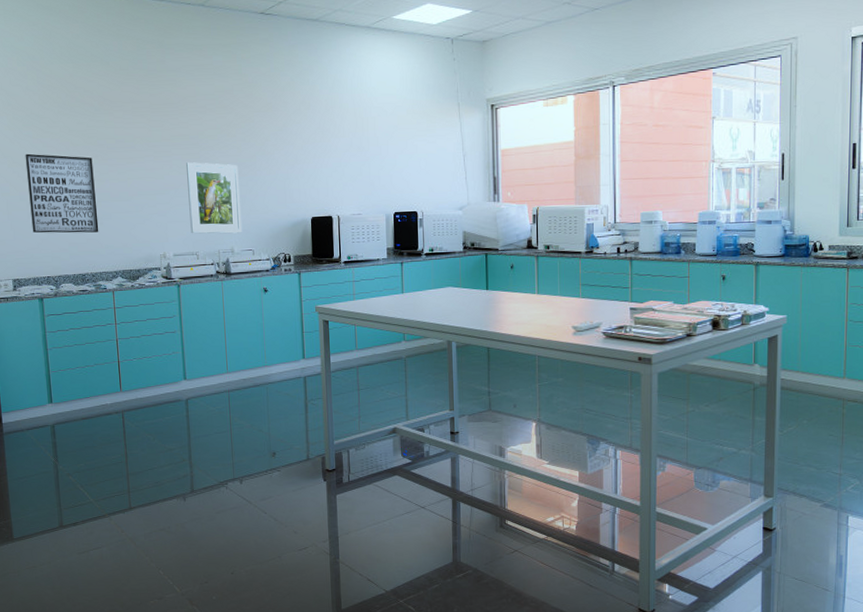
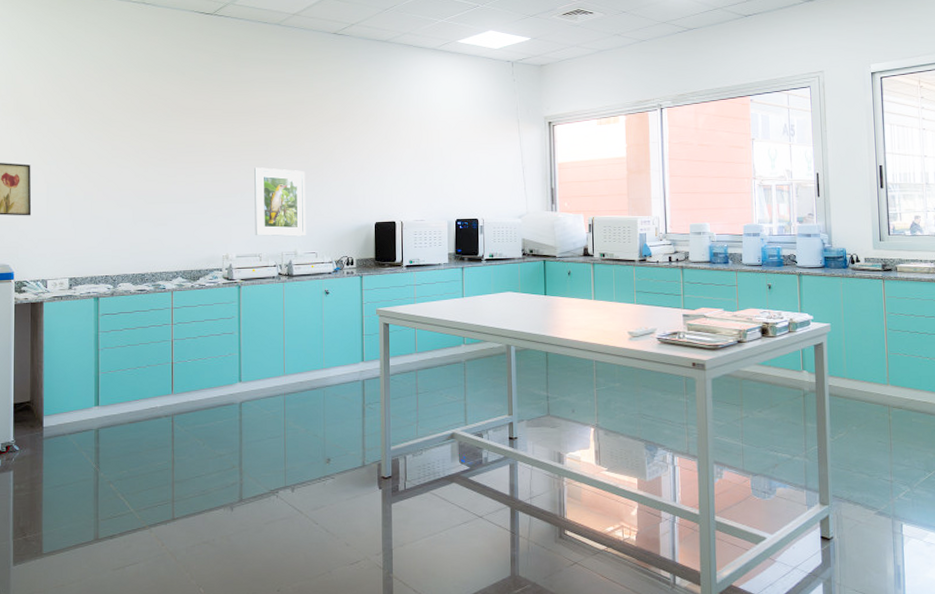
wall art: present [25,153,99,233] -> none [93,155,162,233]

